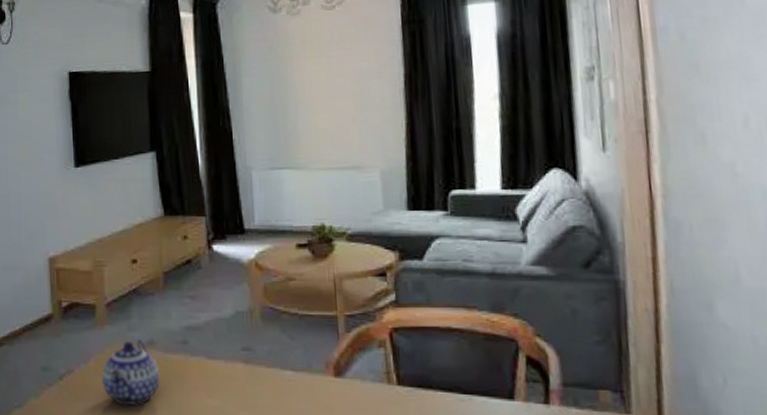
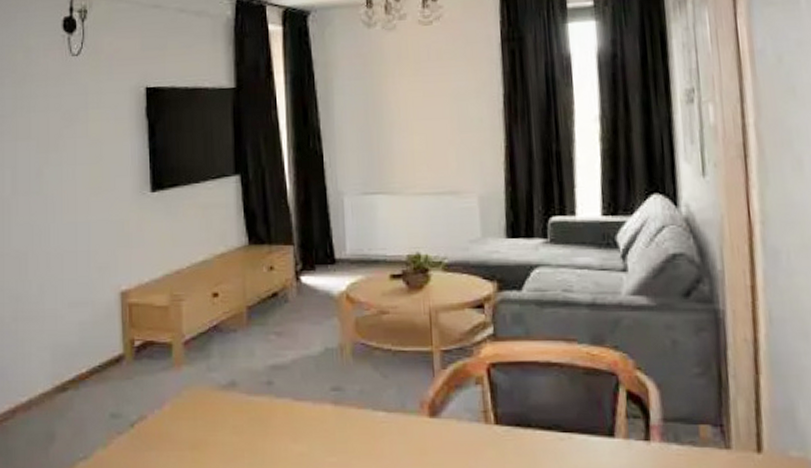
teapot: present [101,339,160,405] -> none [177,380,242,453]

